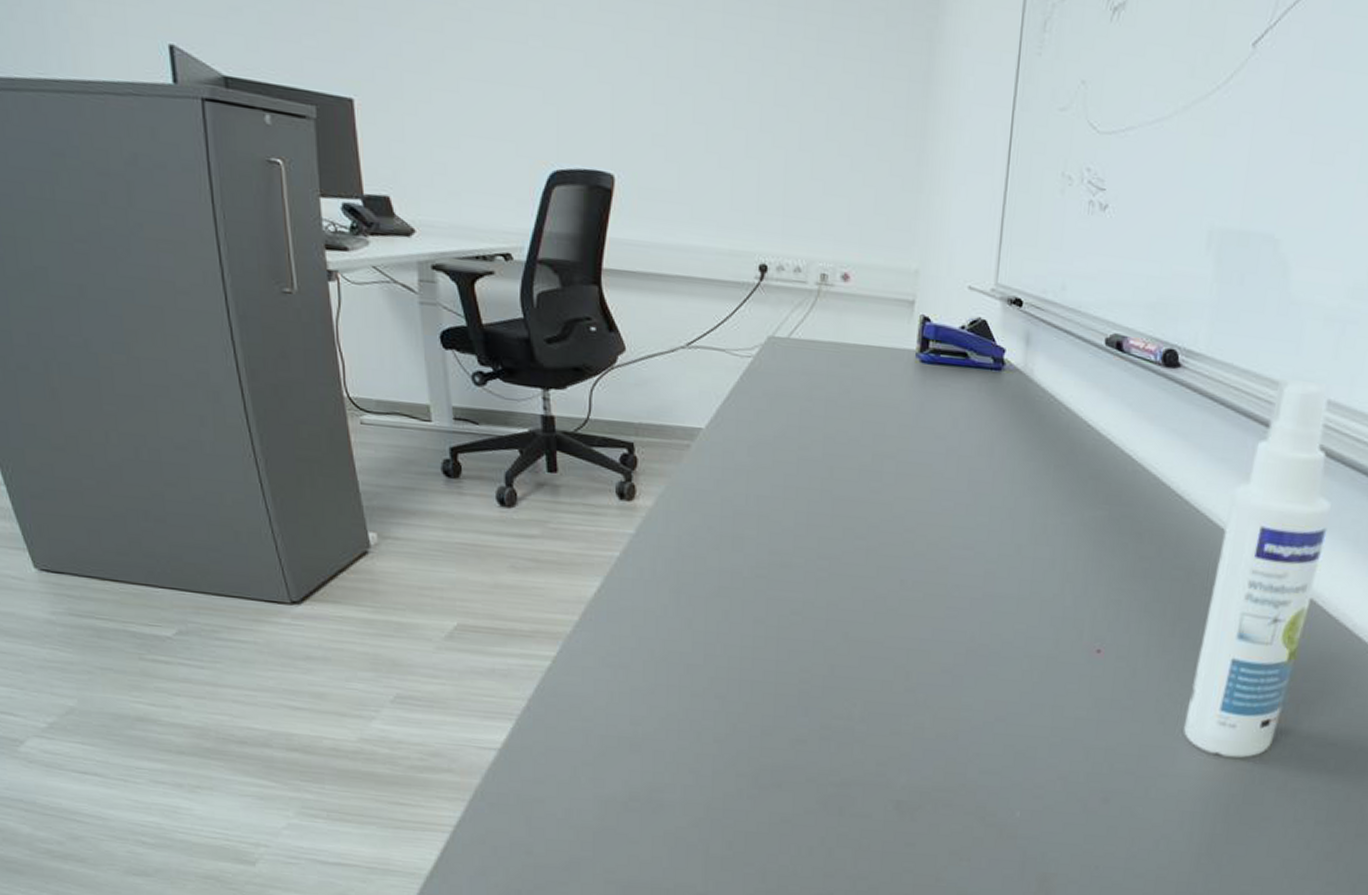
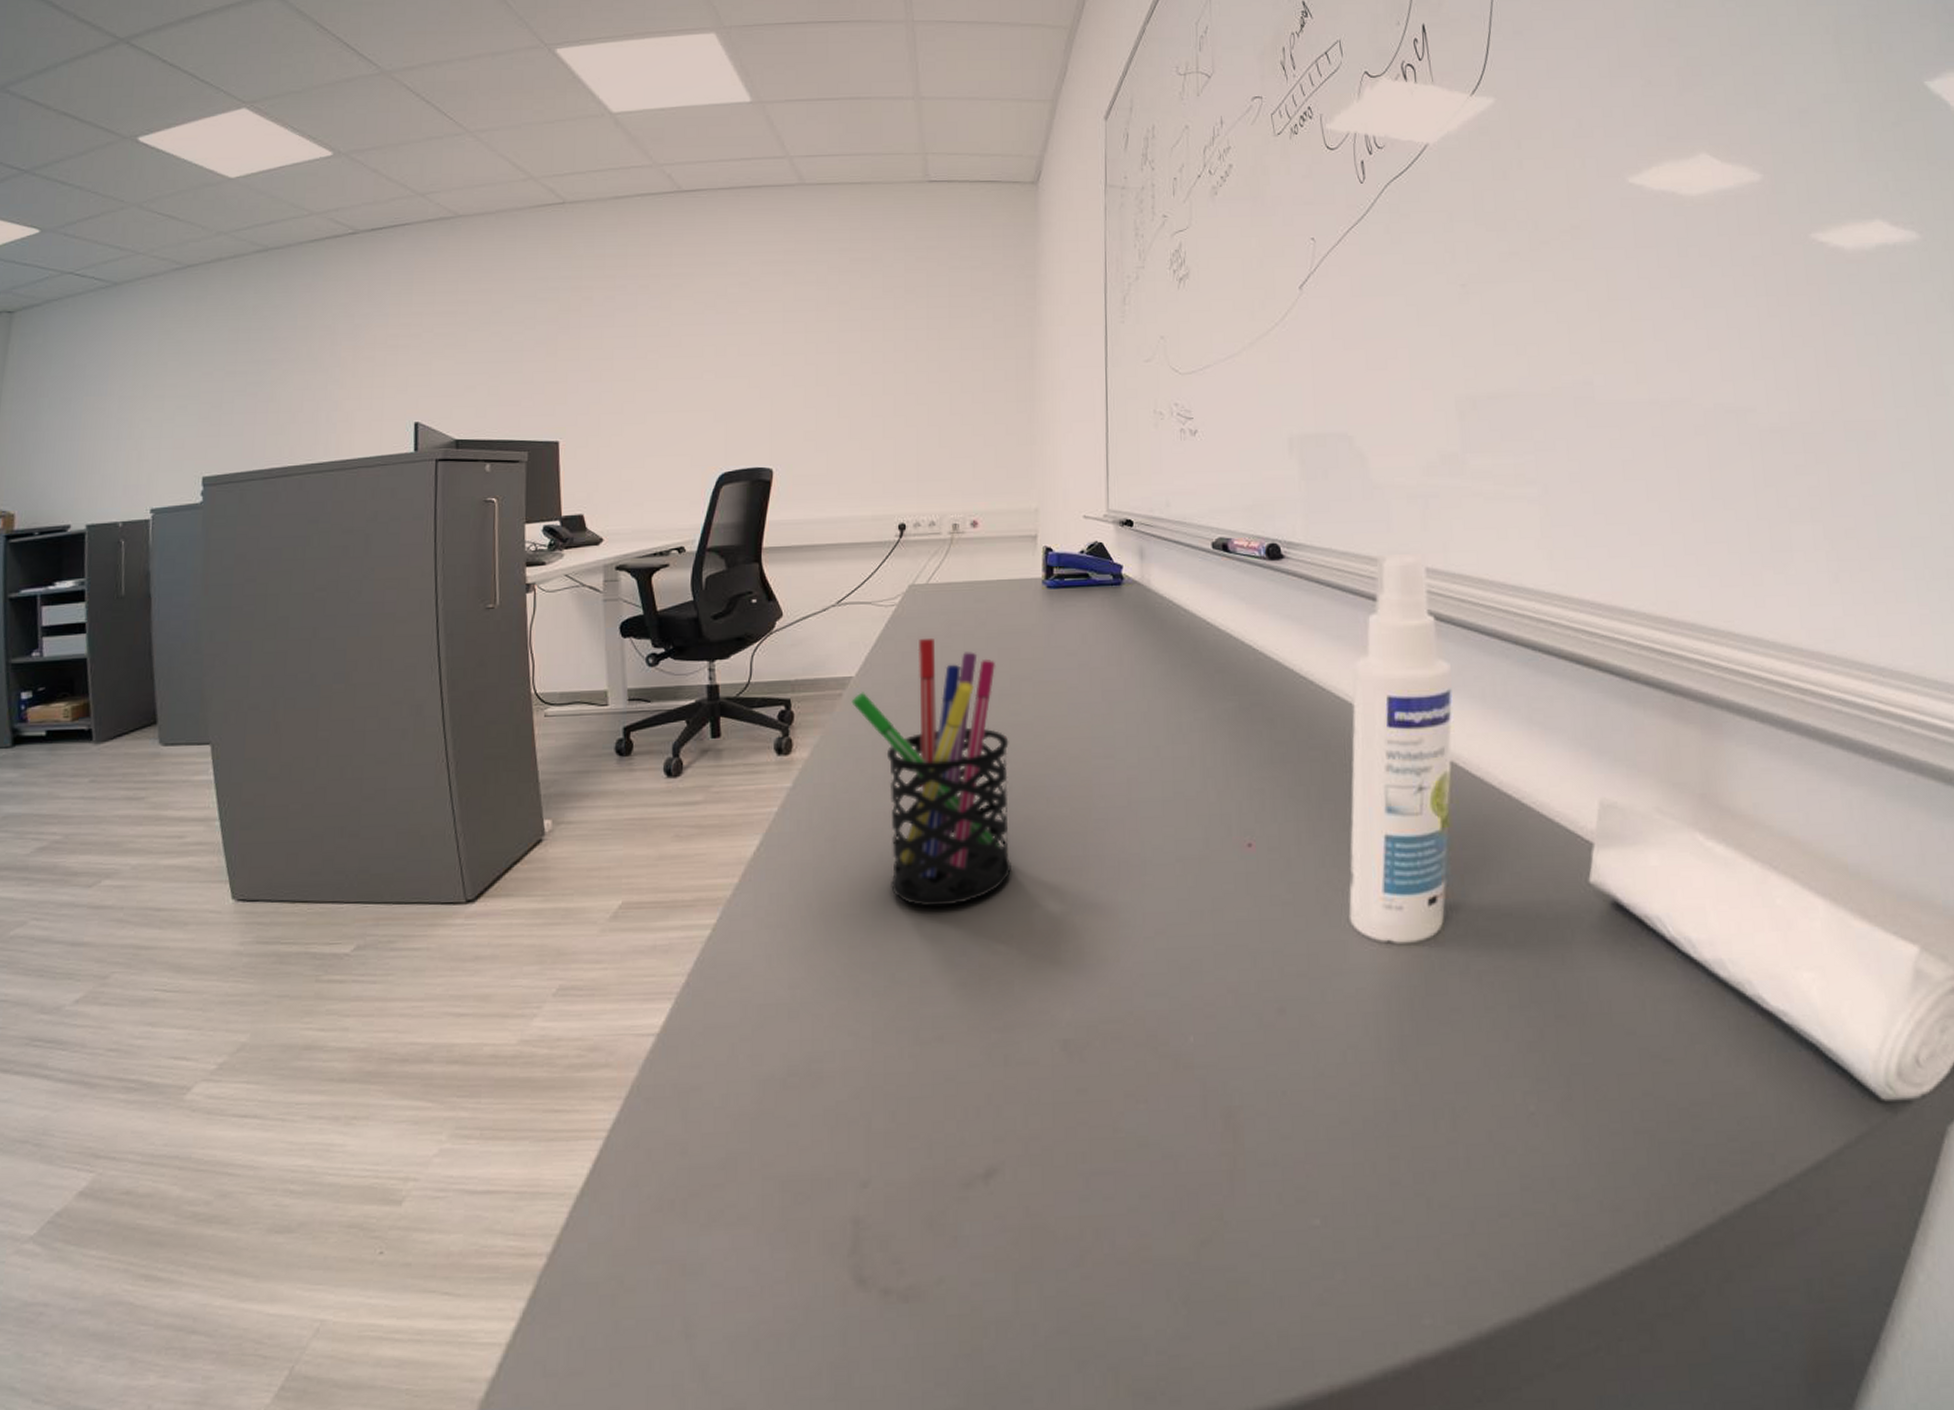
pen holder: none [700,398,866,670] -> present [851,637,1011,907]

